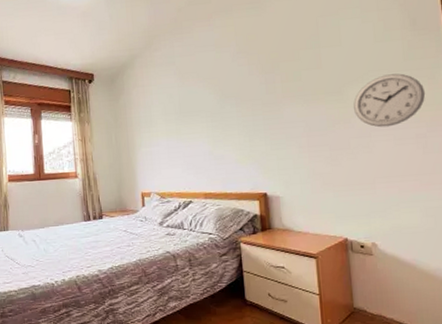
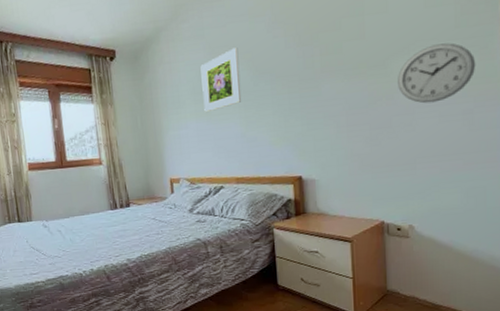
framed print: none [171,74,210,132] -> present [200,47,242,113]

